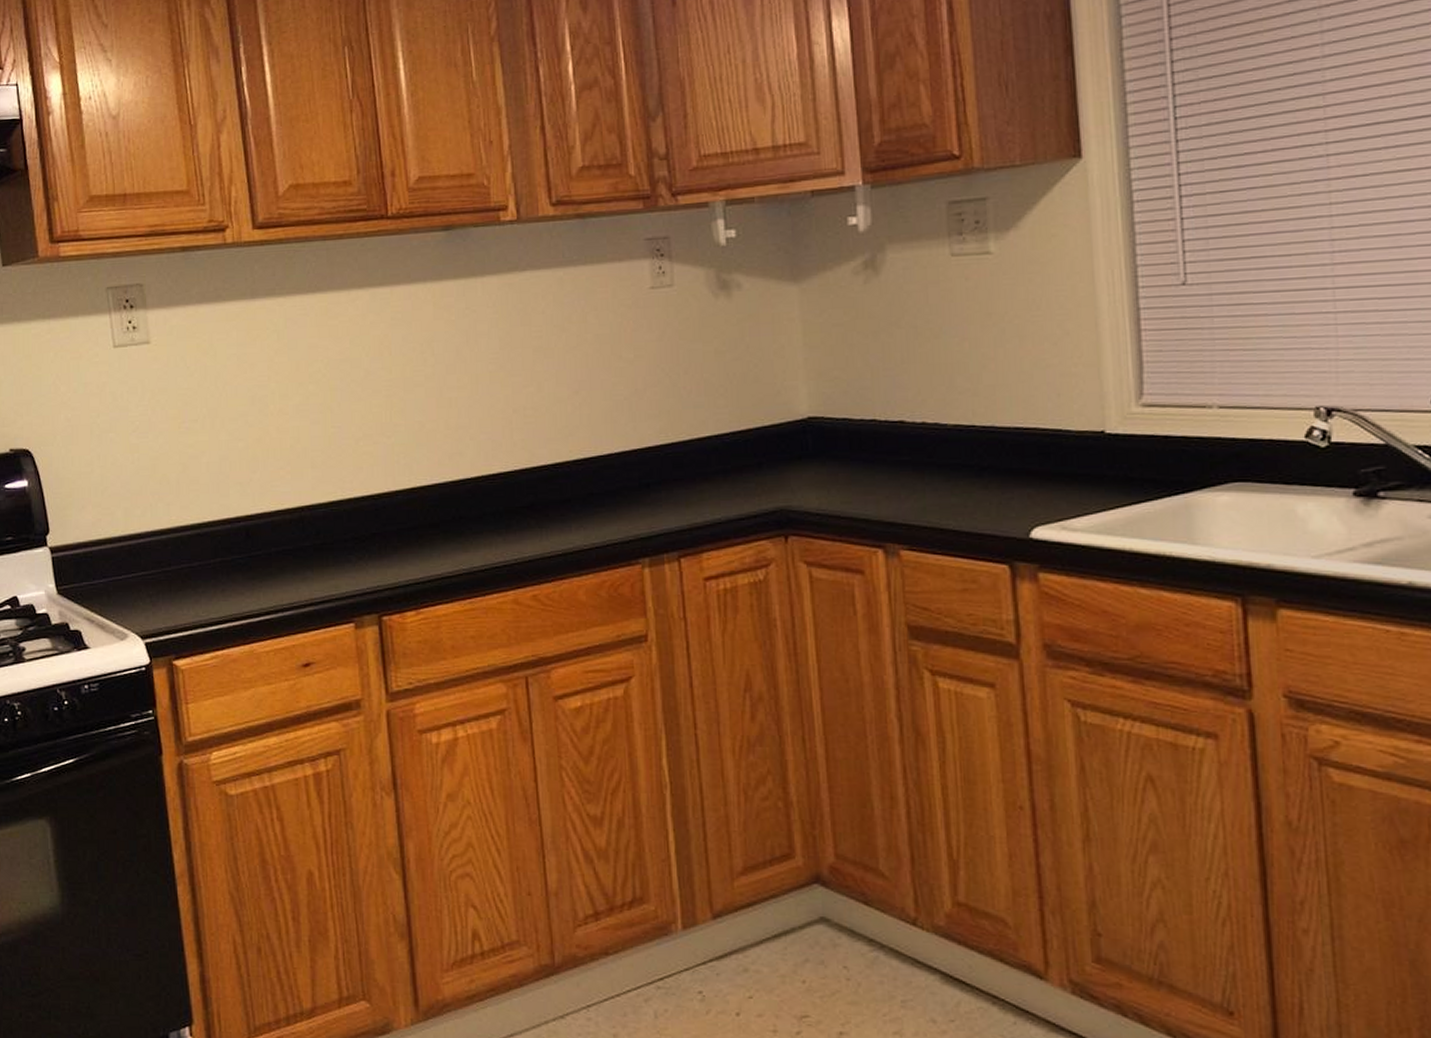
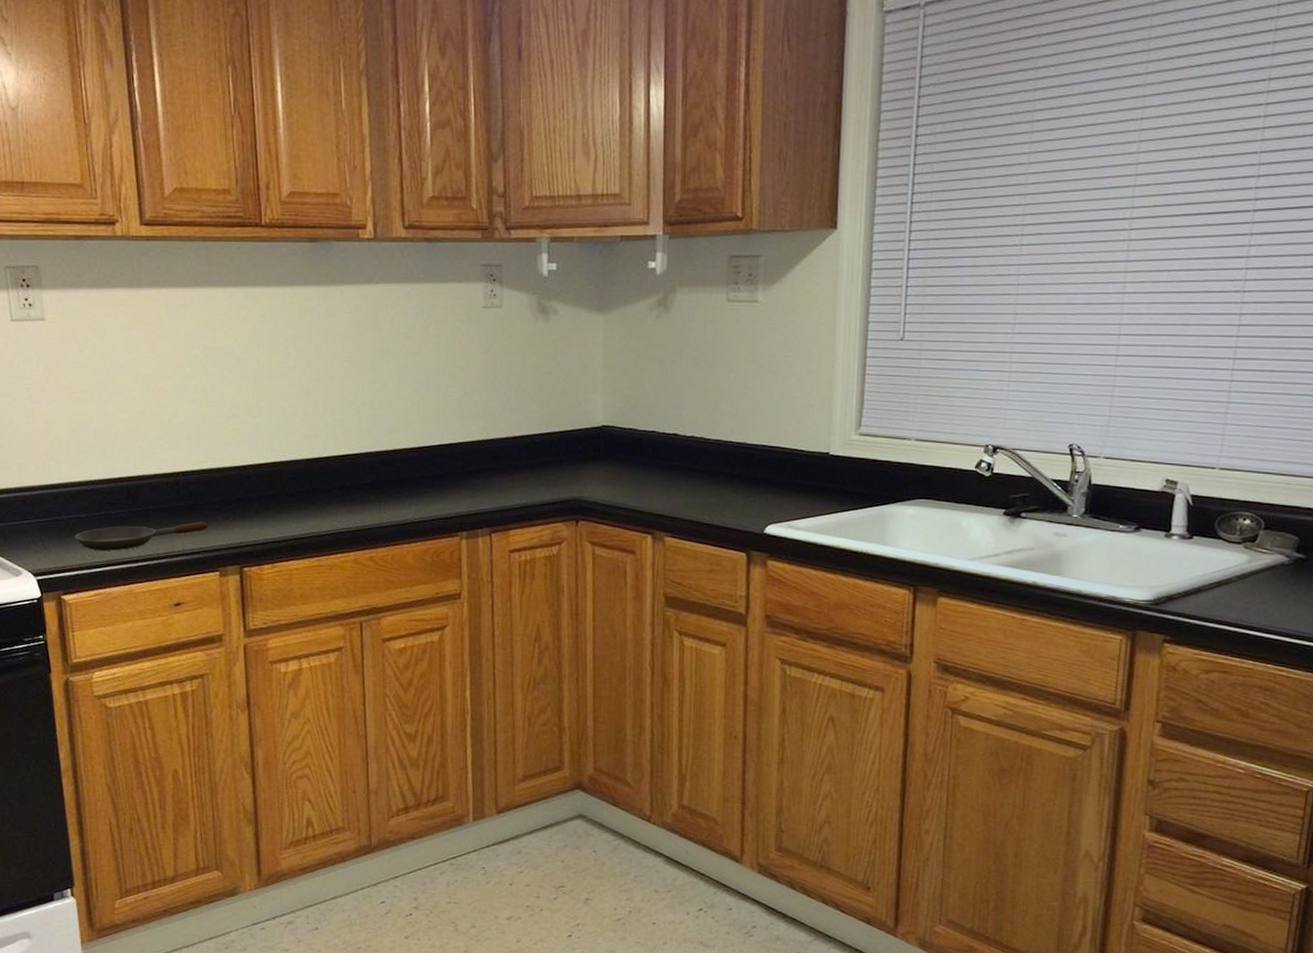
frying pan: none [186,564,338,604] -> present [74,522,207,551]

